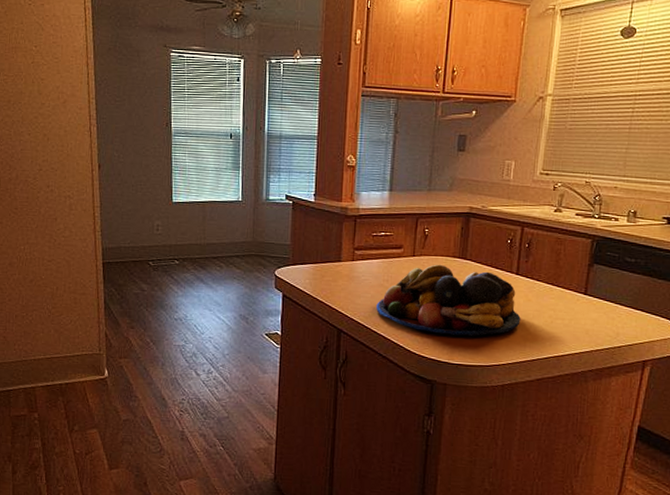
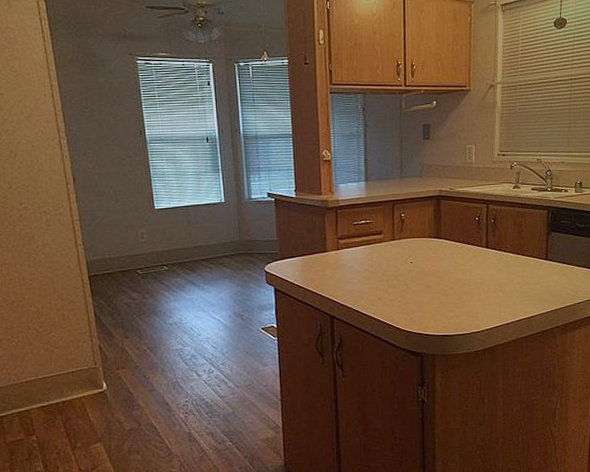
fruit bowl: present [376,264,521,336] -> none [364,245,494,310]

